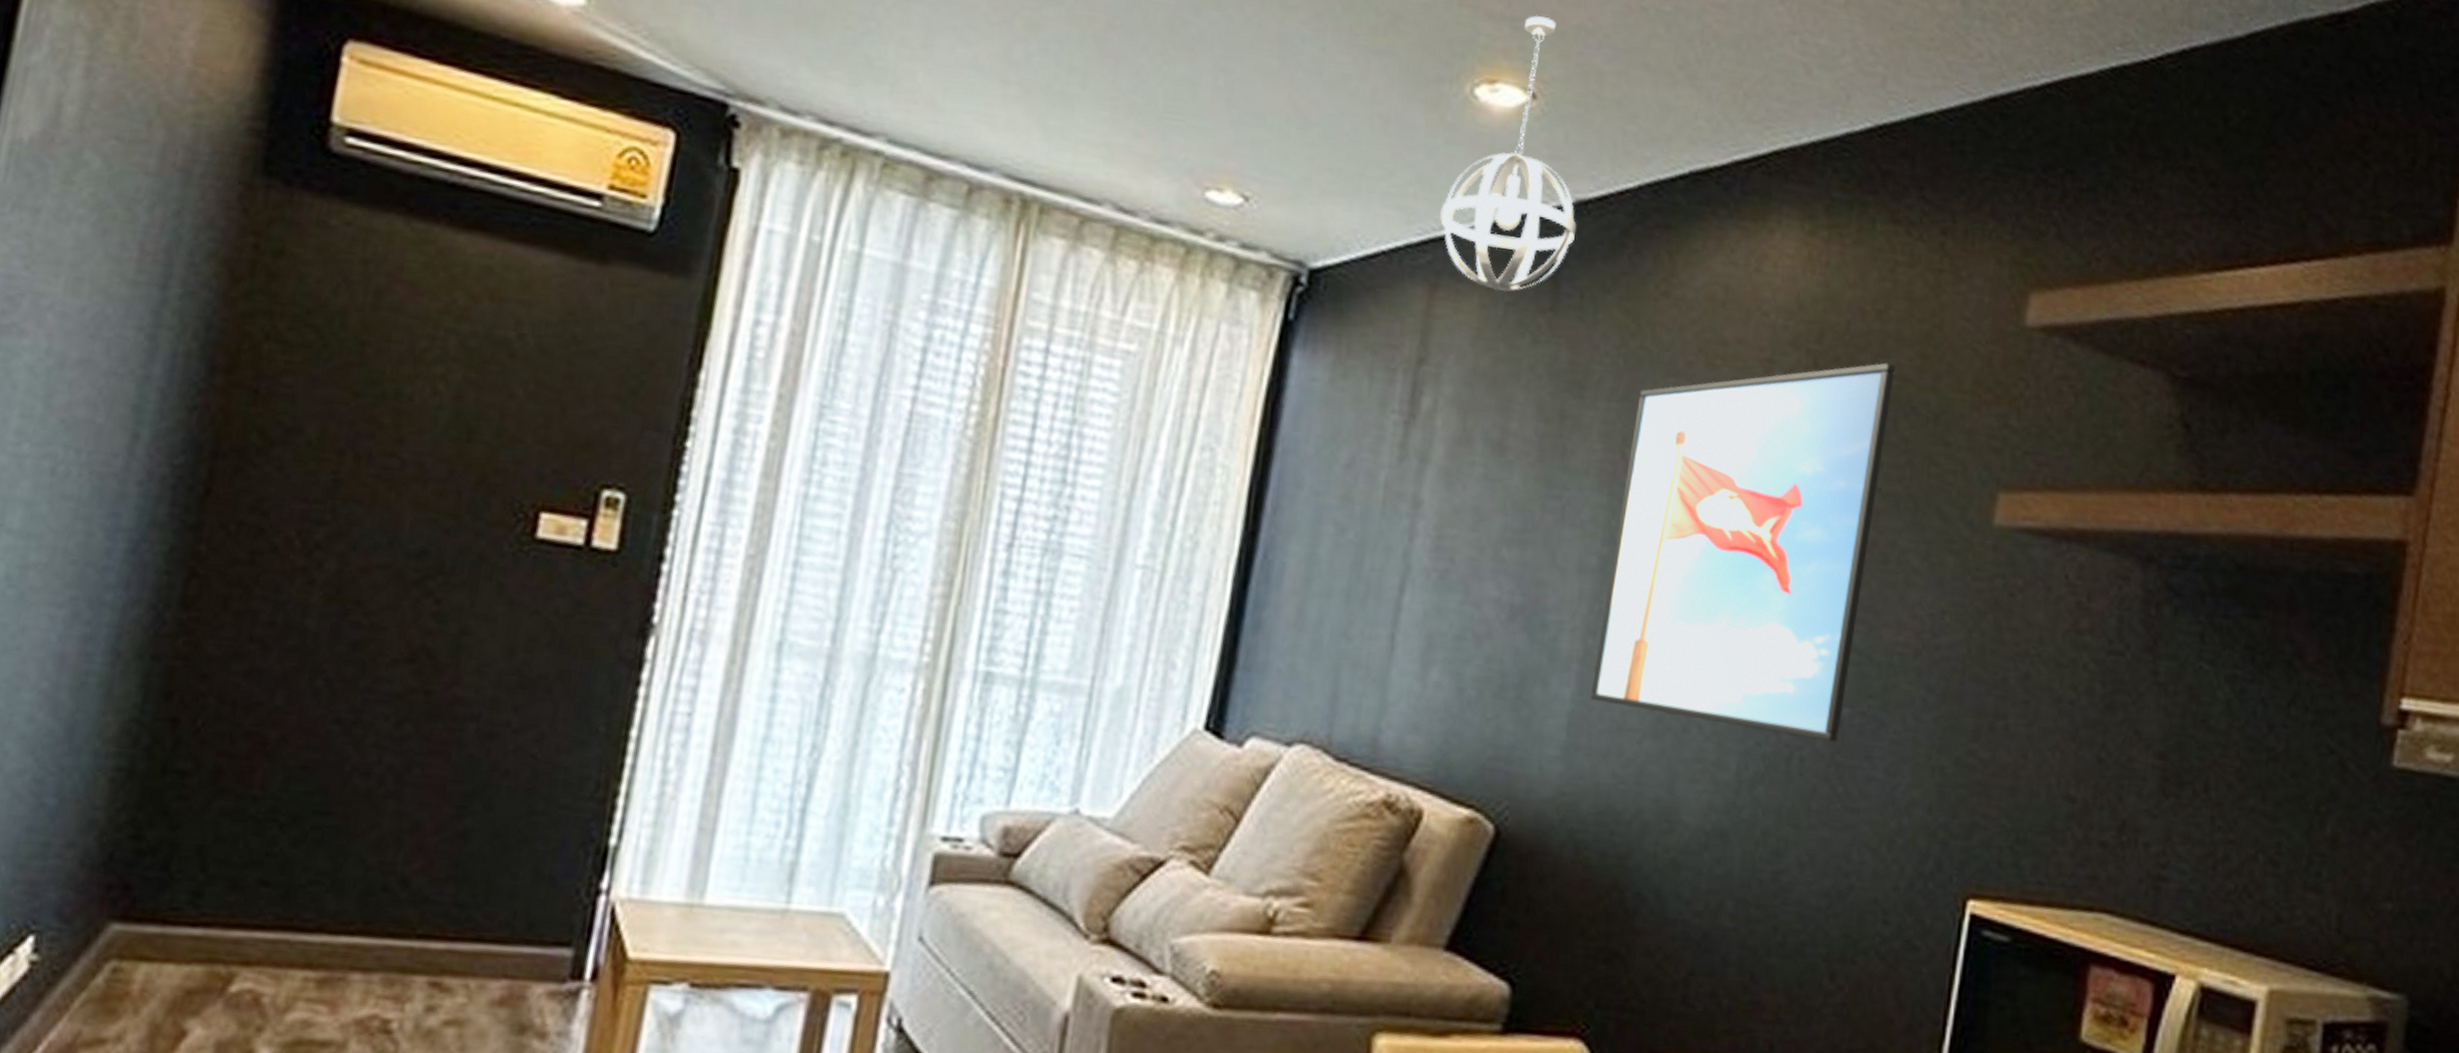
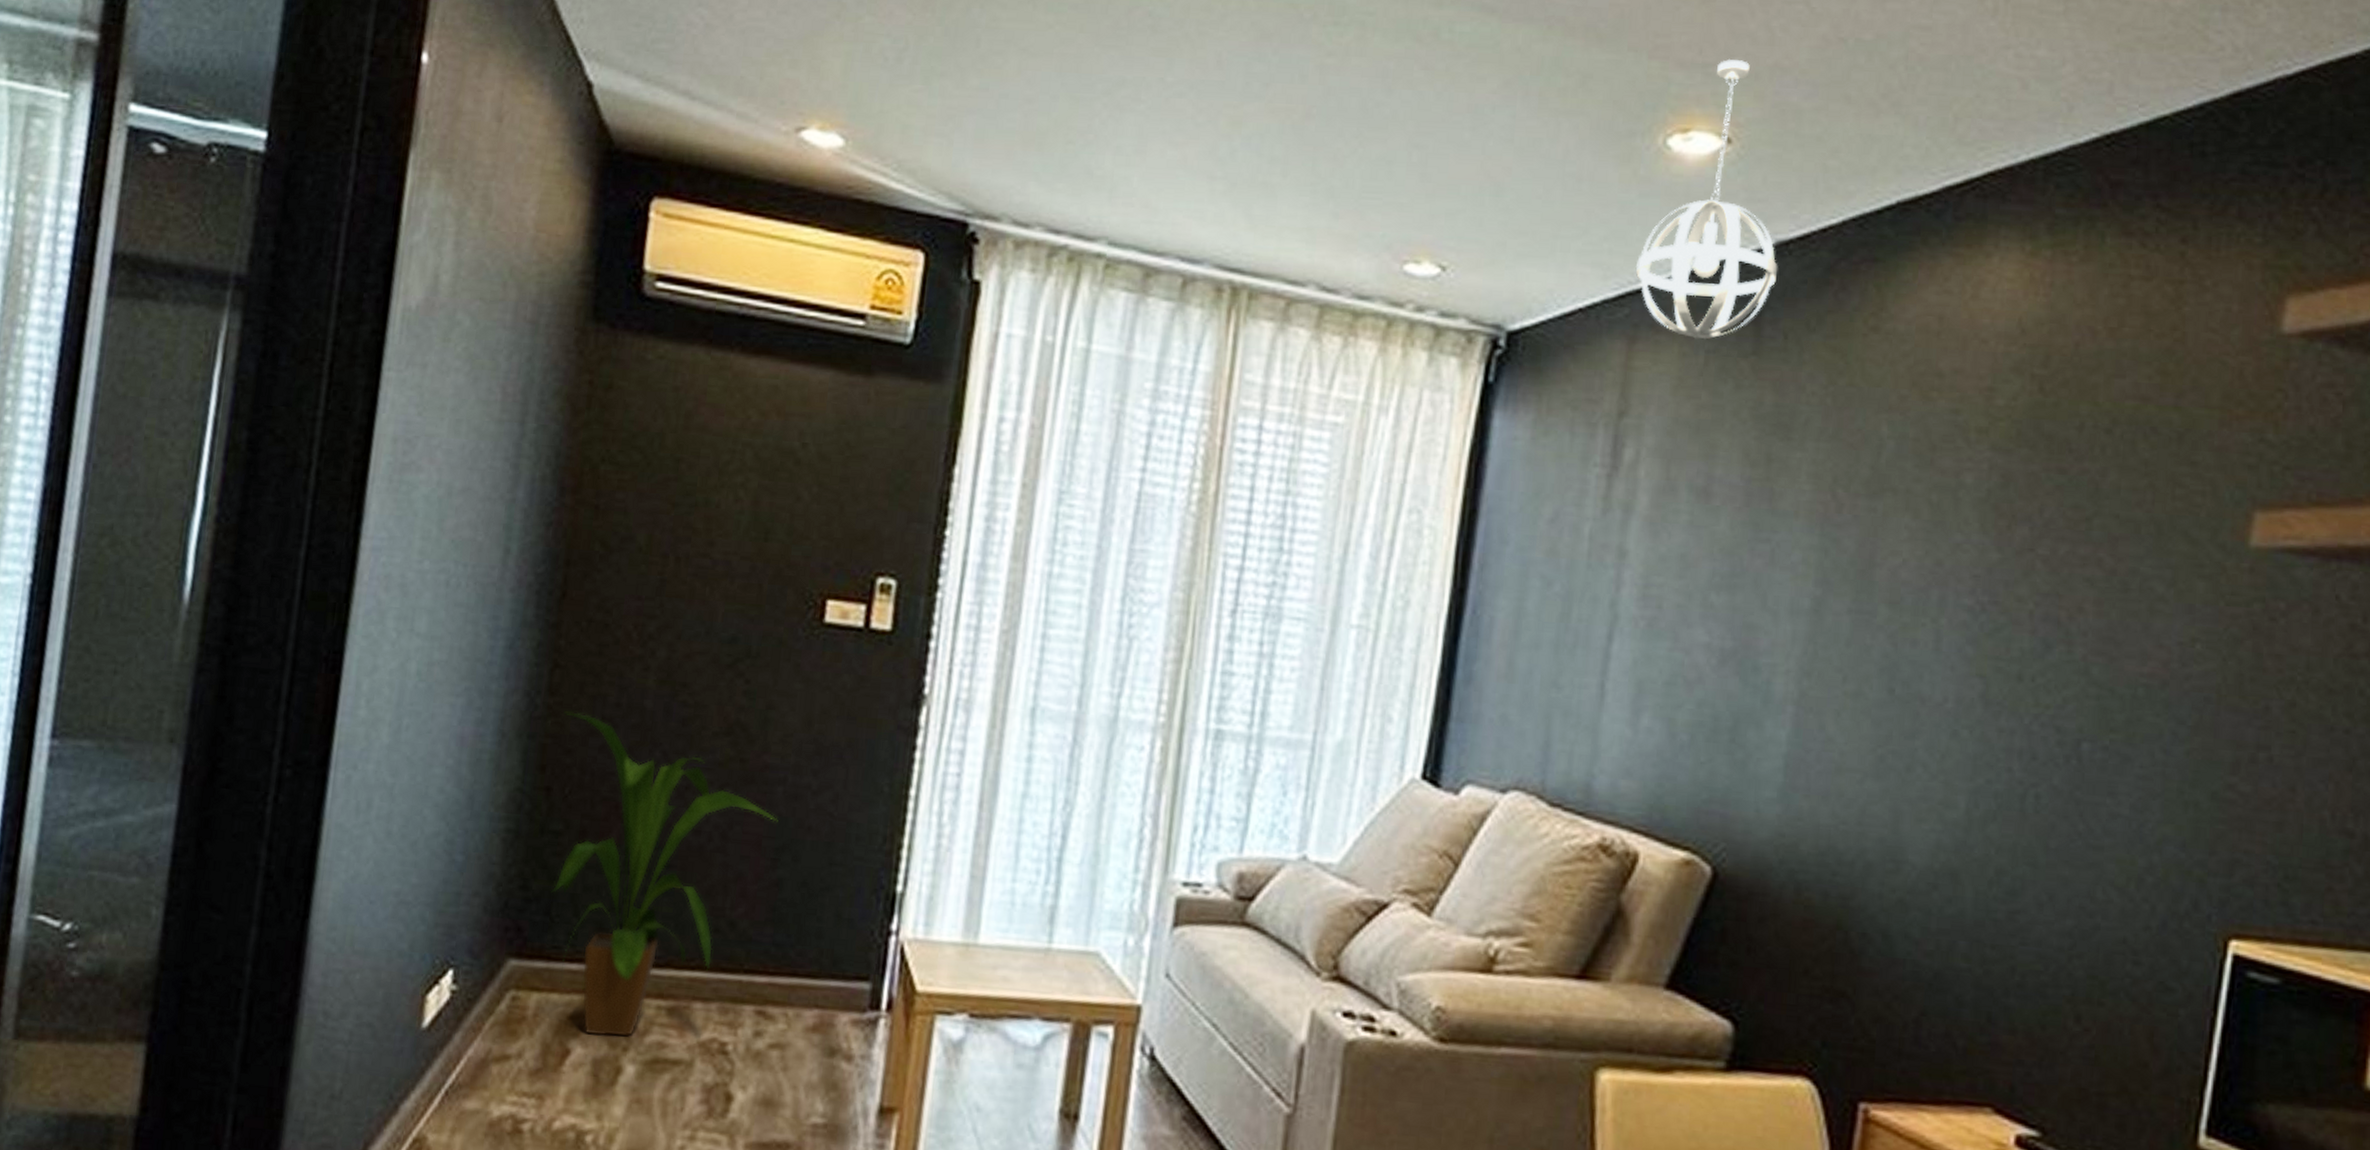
house plant: none [172,629,468,1015] -> present [551,711,778,1037]
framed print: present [1590,363,1895,743] -> none [1807,383,2131,779]

